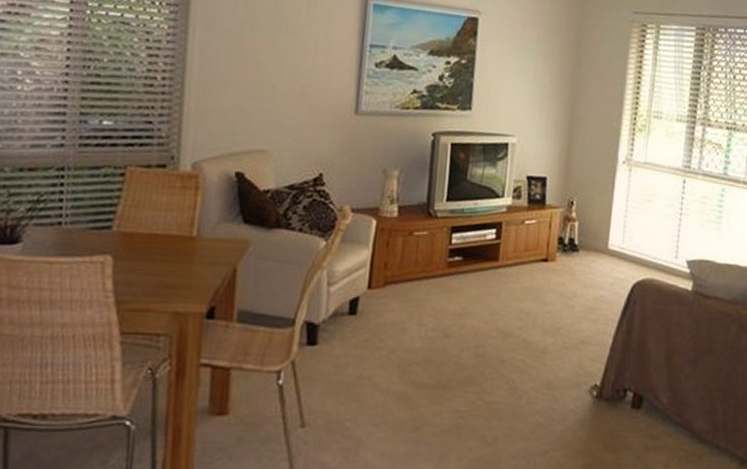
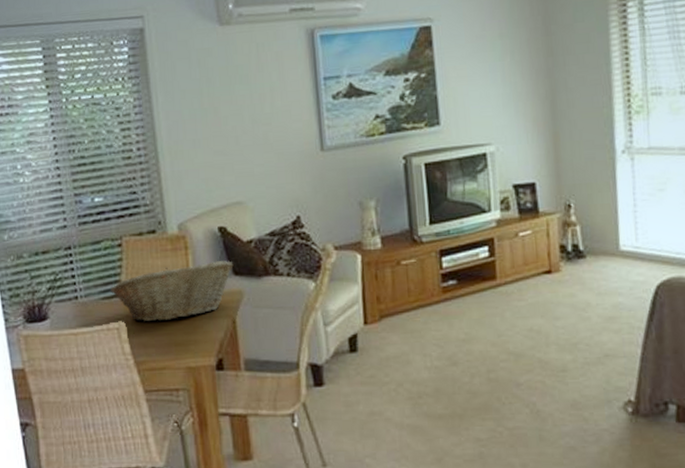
fruit basket: none [102,206,245,261] -> present [111,260,234,322]

